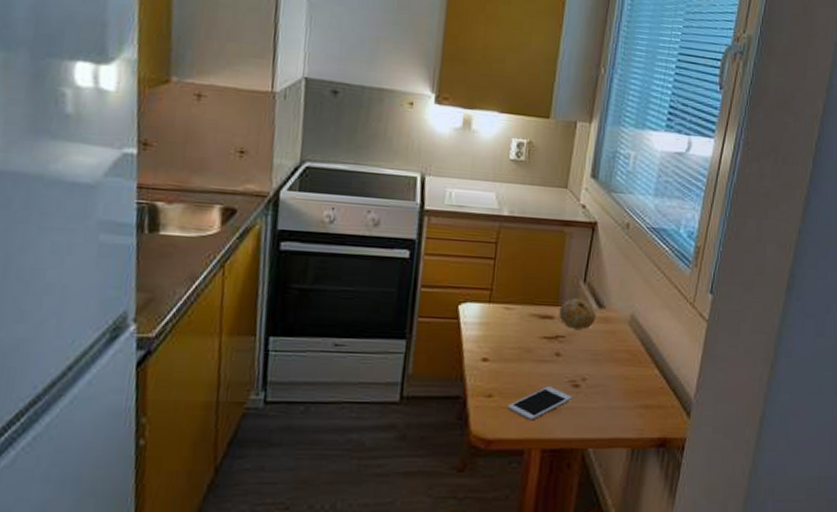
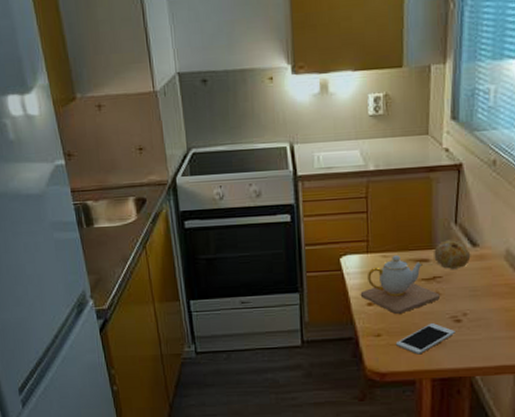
teapot: none [475,307,560,373] -> present [360,254,440,314]

